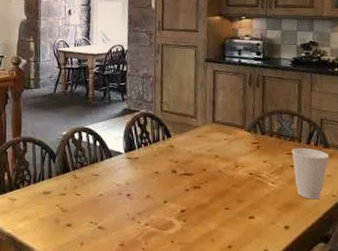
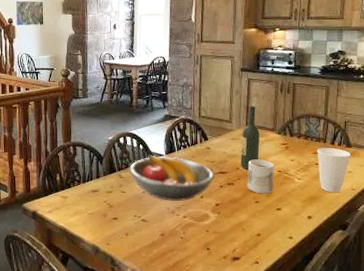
fruit bowl: none [84,153,179,206] -> present [129,155,215,201]
wine bottle: none [207,99,229,172] -> present [240,105,260,170]
mug: none [215,160,246,200] -> present [247,159,275,194]

